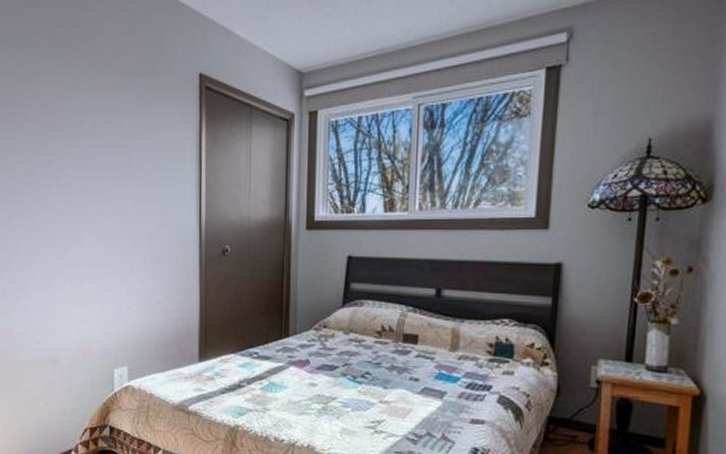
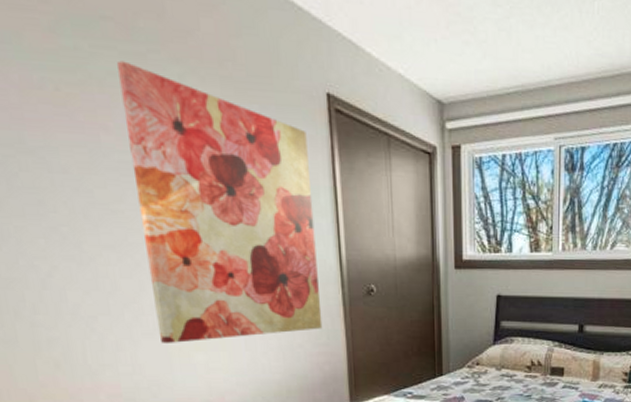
wall art: none [41,63,180,296] -> present [117,60,323,343]

